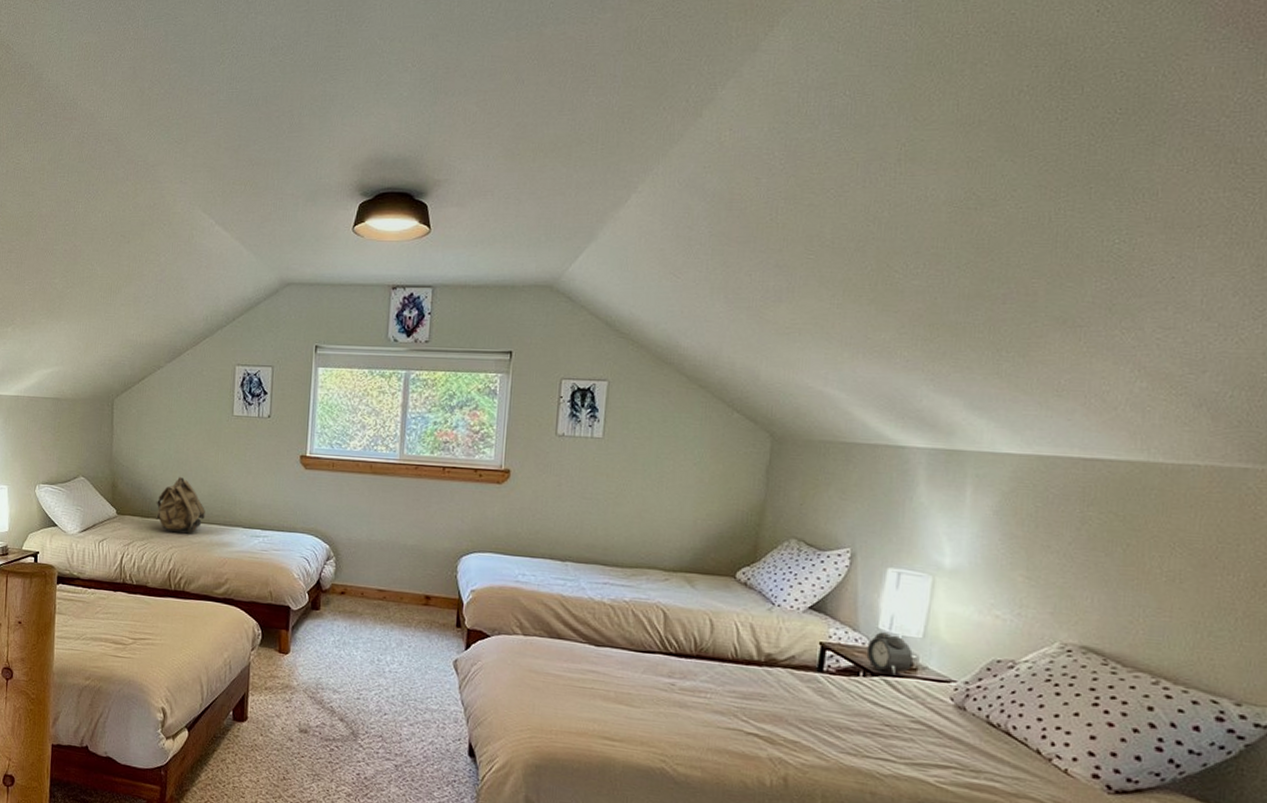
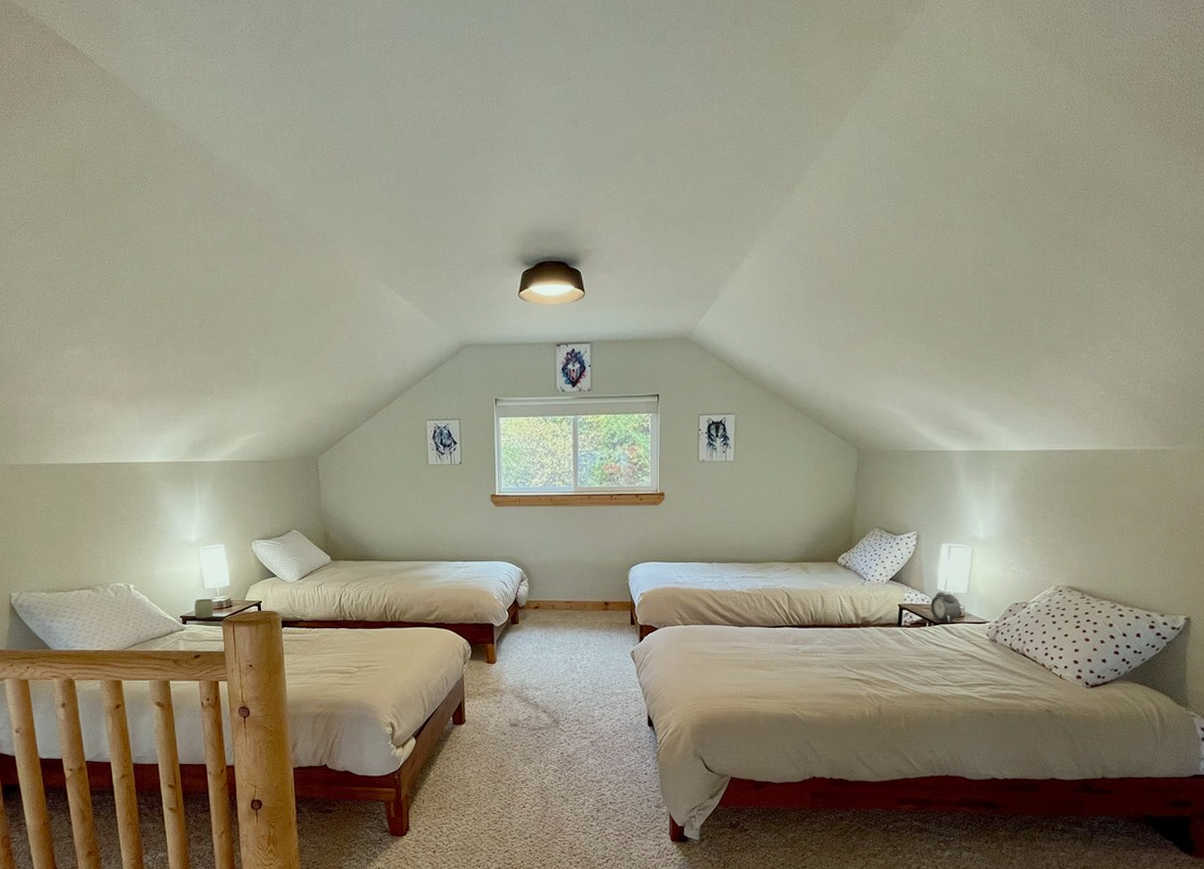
backpack: present [155,476,205,534] -> none [366,521,412,572]

